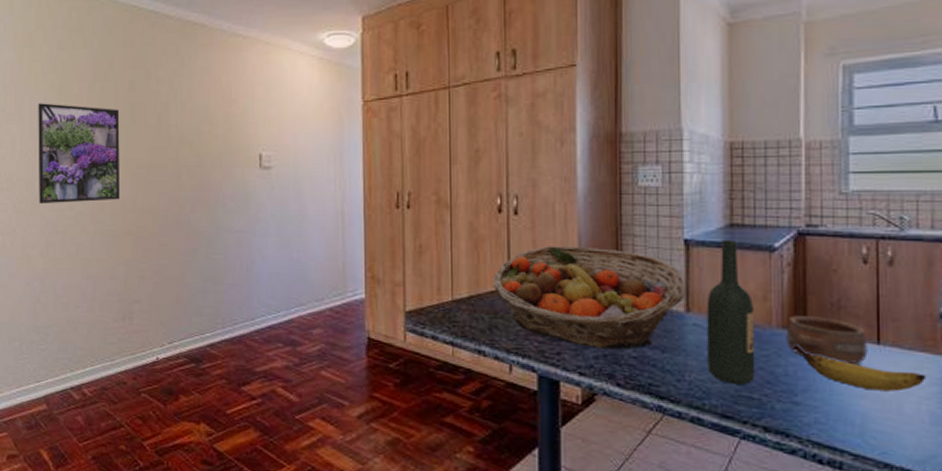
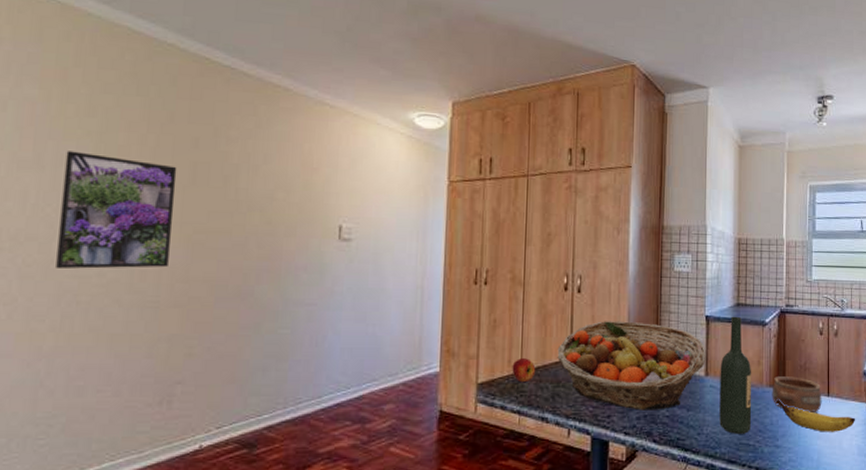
apple: none [442,286,469,313] -> present [512,358,536,383]

